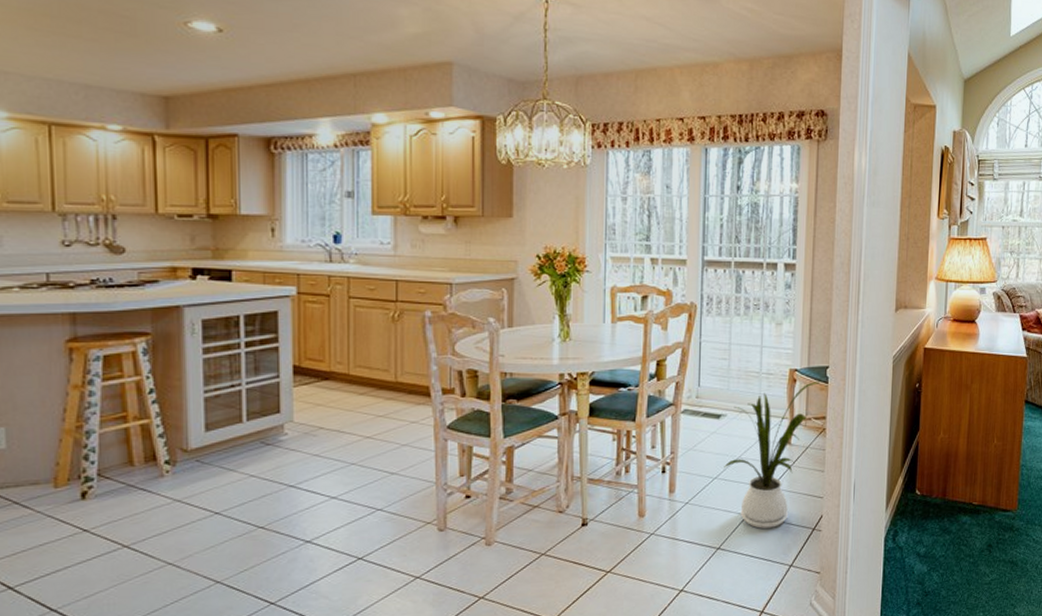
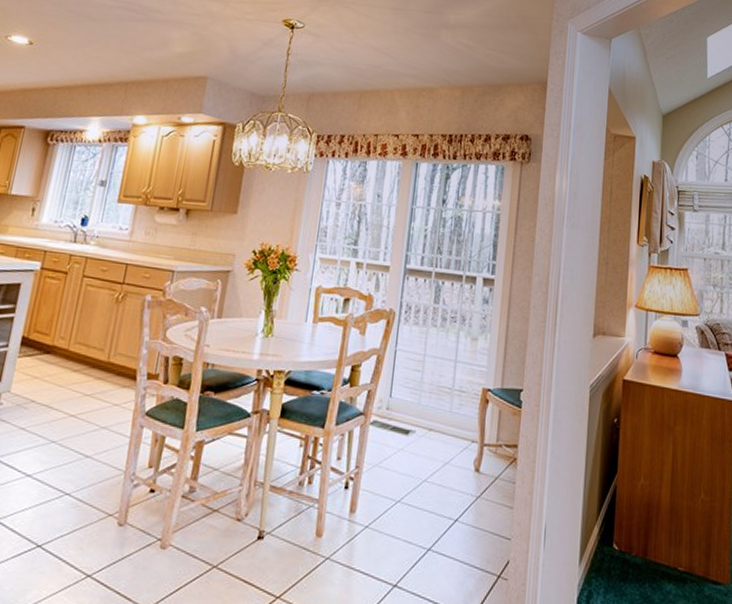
house plant: present [724,381,820,529] -> none [408,404,513,569]

